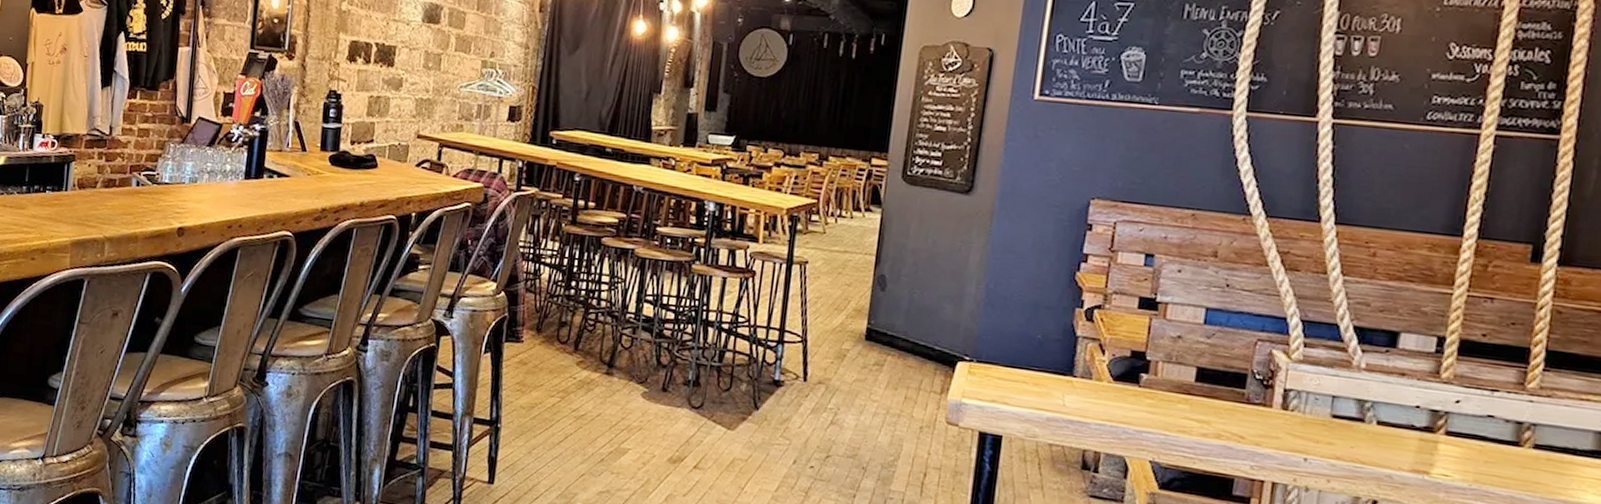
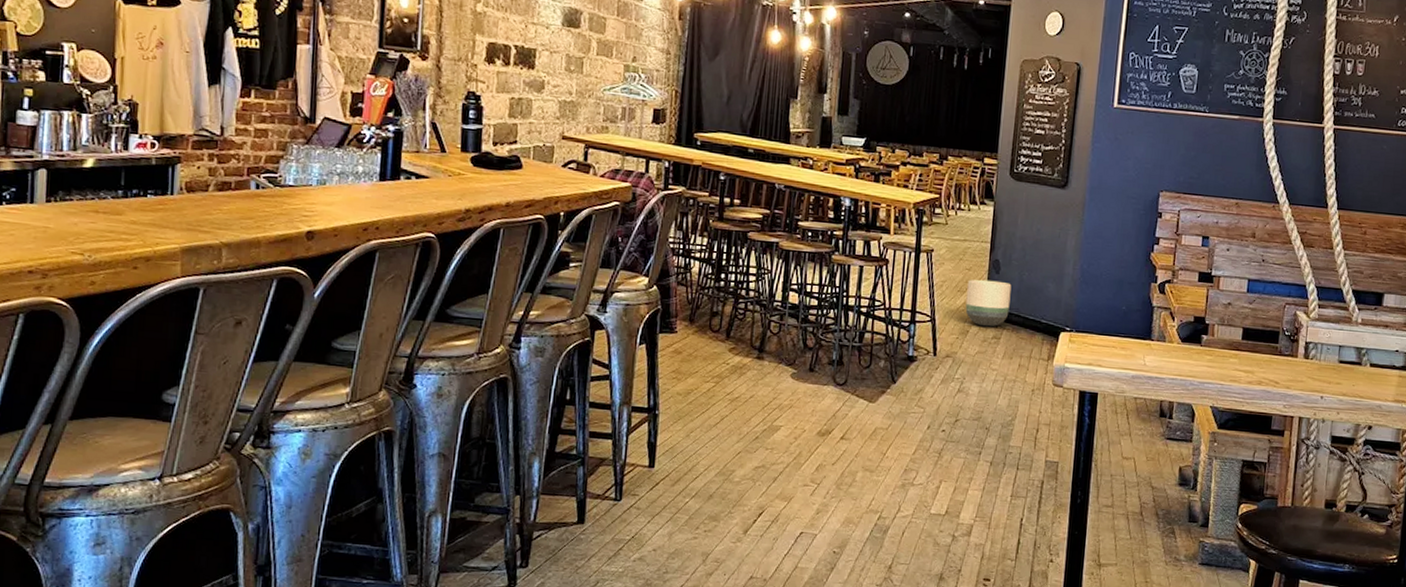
planter: none [843,296,900,352] -> present [965,279,1012,327]

